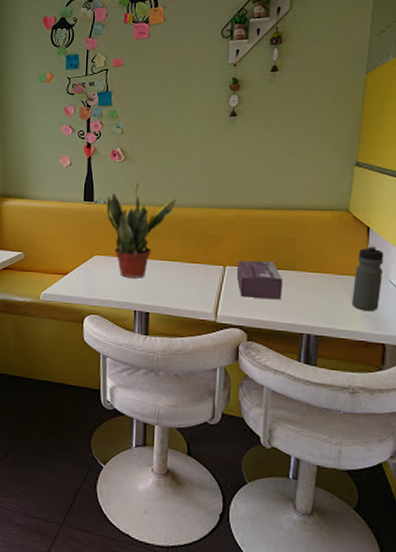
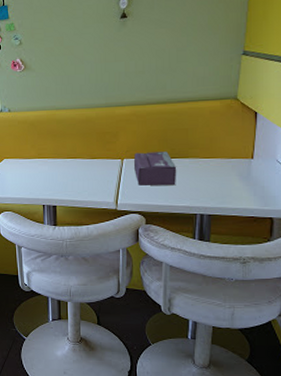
potted plant: present [107,182,177,278] -> none [11,89,75,177]
water bottle: present [352,245,384,312] -> none [241,128,271,190]

